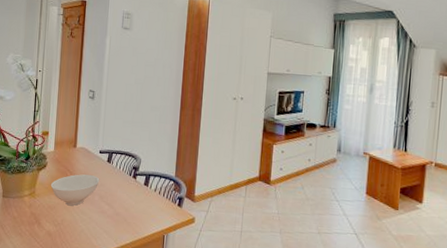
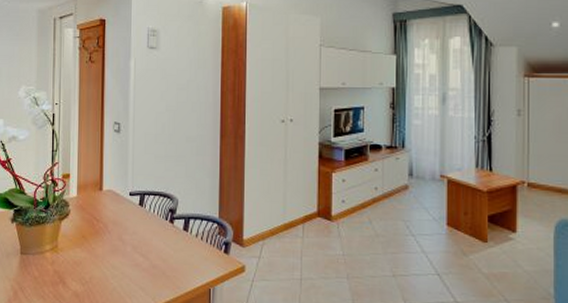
bowl: present [50,174,100,206] -> none [75,222,131,260]

